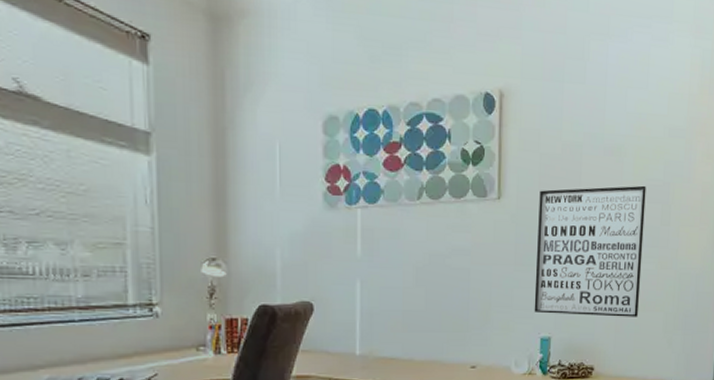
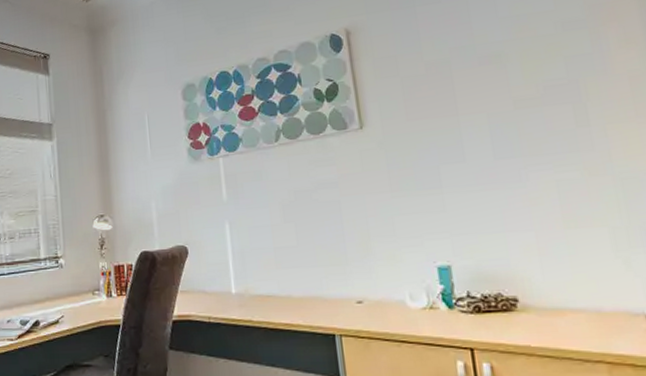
wall art: present [534,185,646,317] -> none [407,87,570,240]

